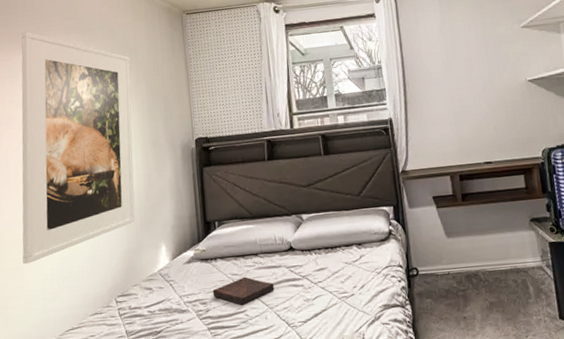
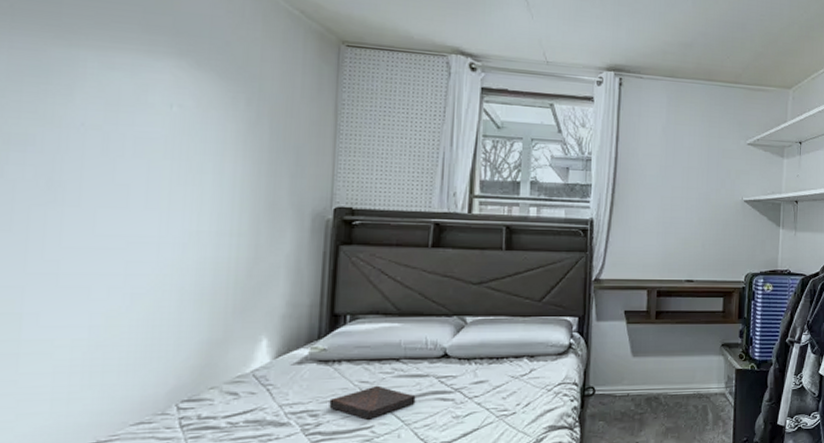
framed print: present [21,32,135,265] -> none [20,15,250,349]

